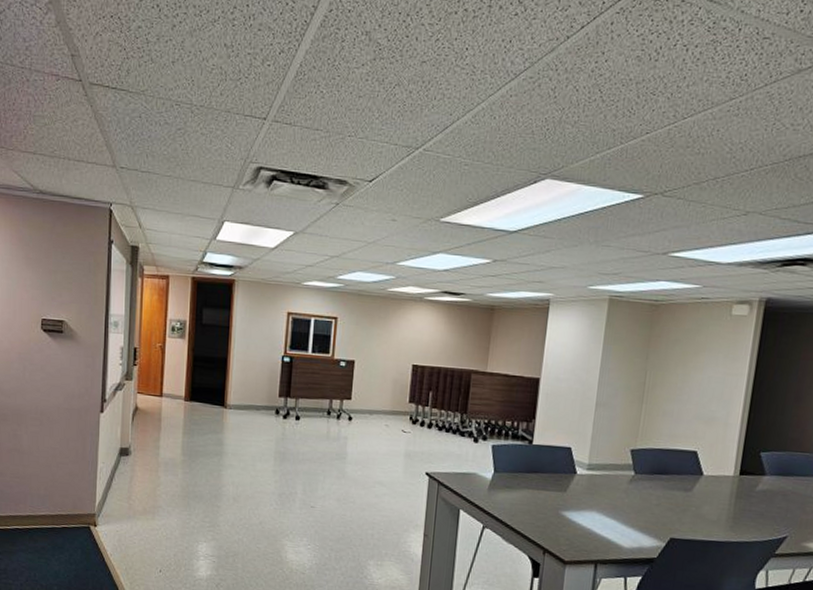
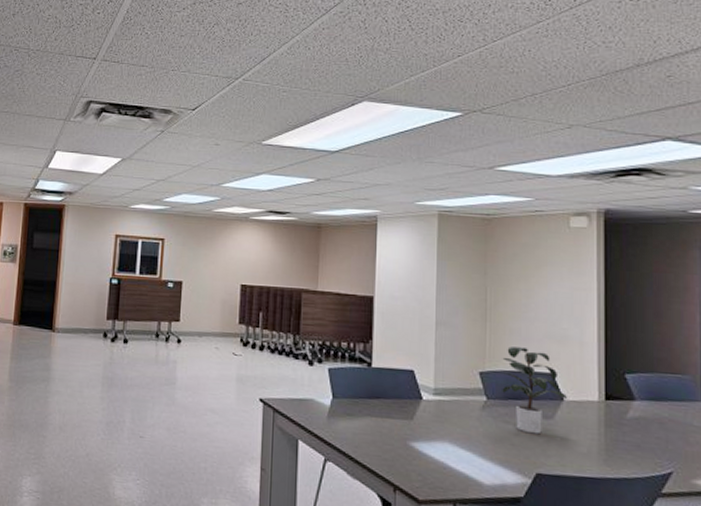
potted plant: none [649,427,706,505] -> present [502,346,567,435]

